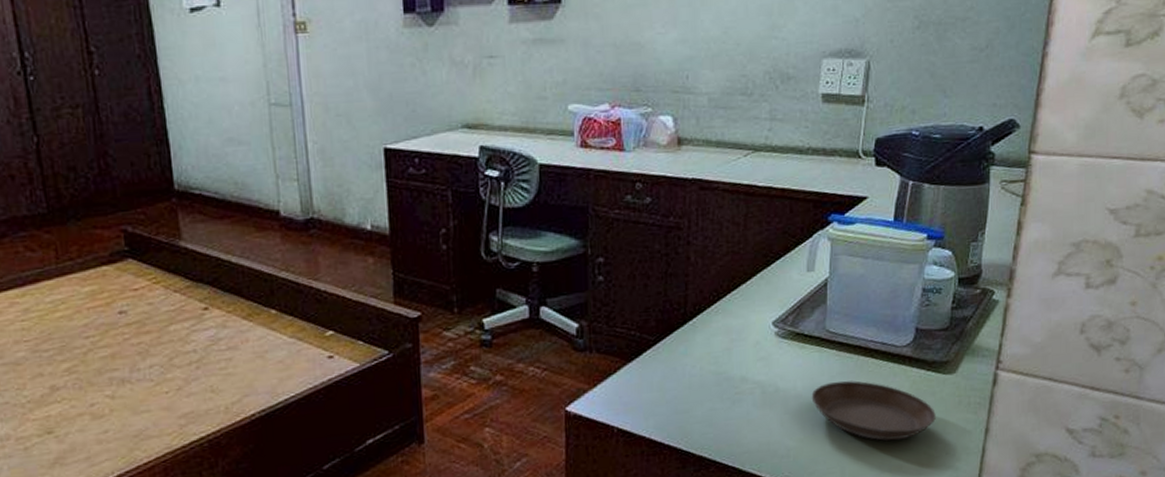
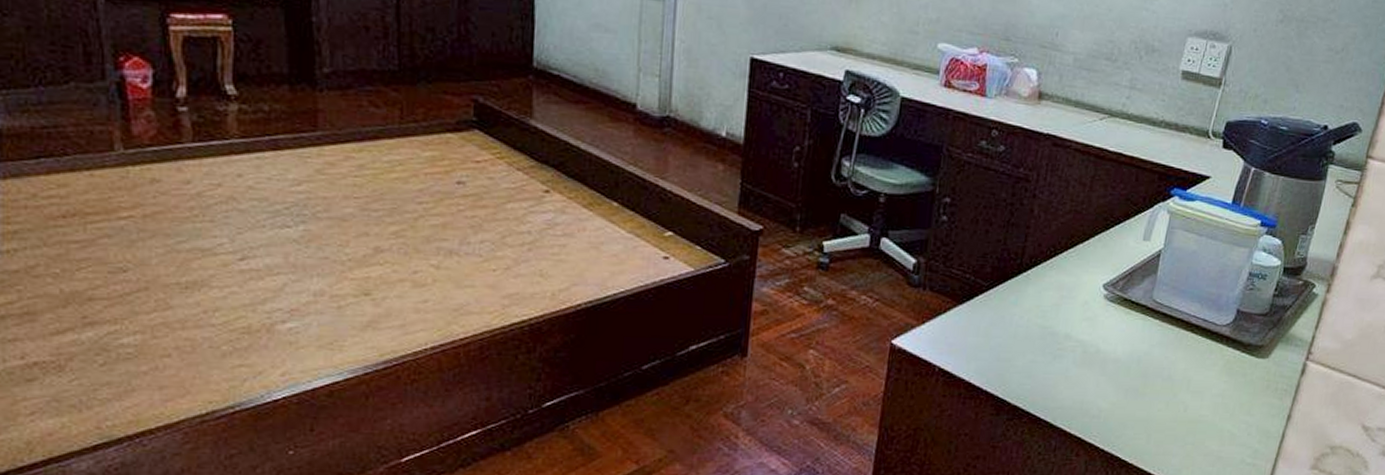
saucer: present [811,380,936,441] -> none [1129,350,1244,416]

